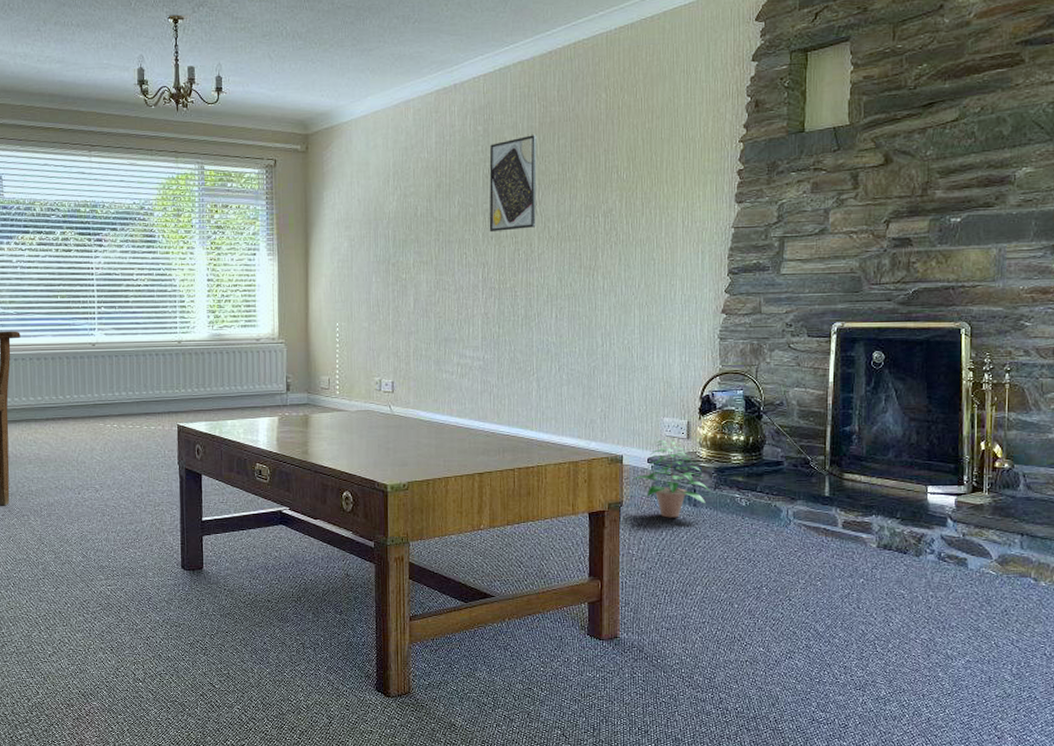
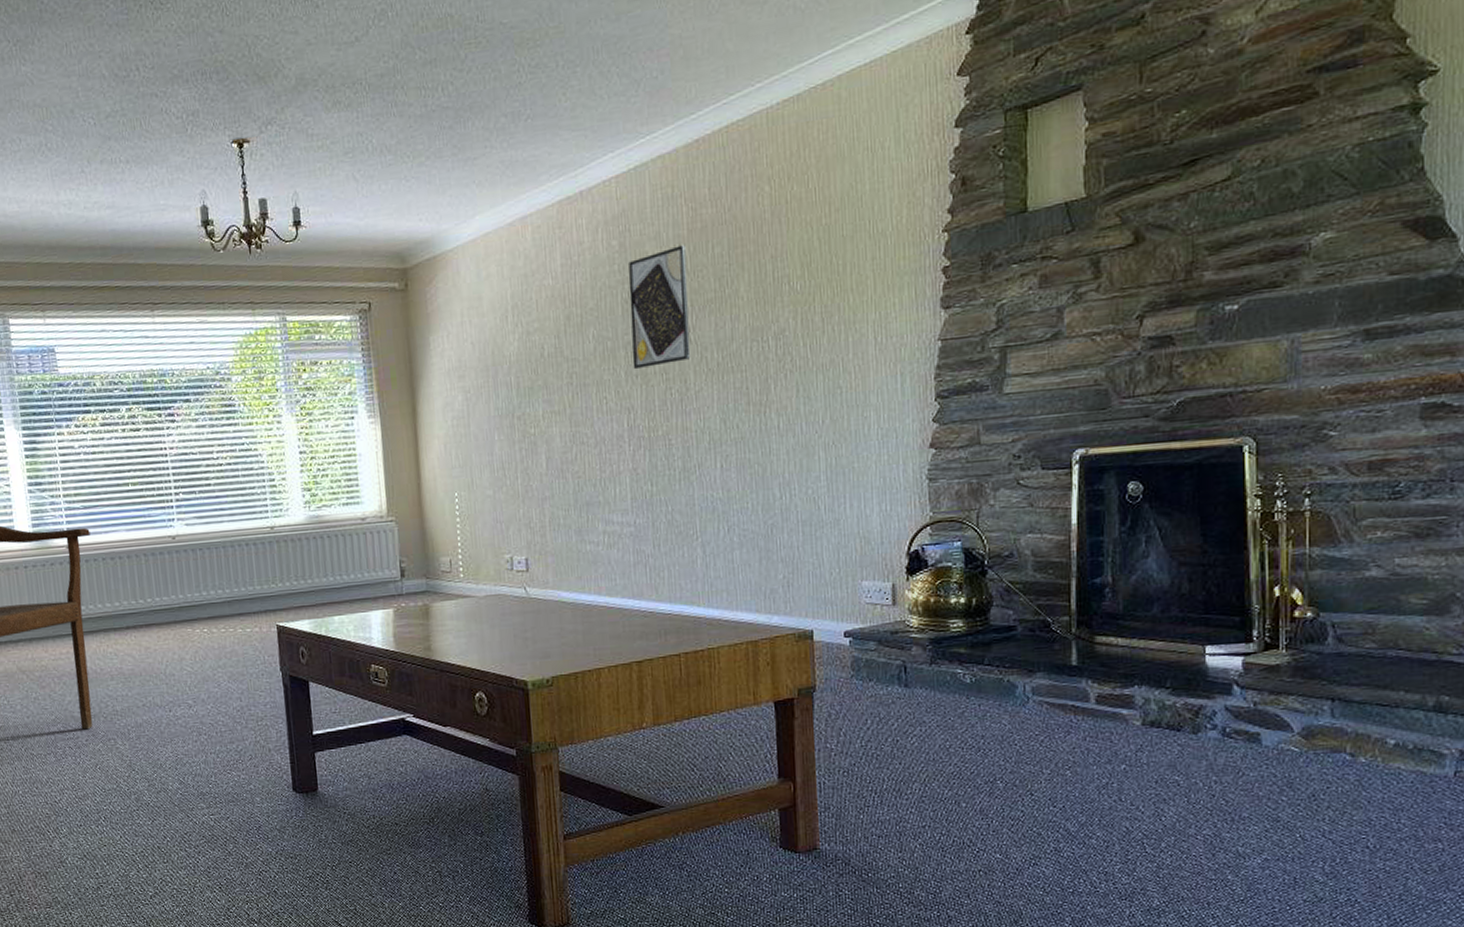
potted plant: present [633,440,712,518] -> none [827,608,927,703]

